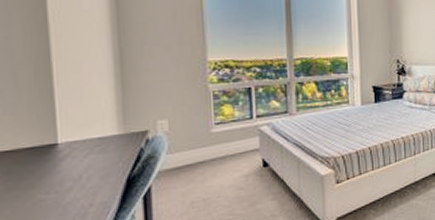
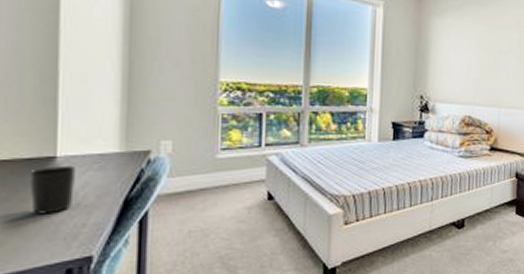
cup: none [33,150,79,200] -> present [29,165,75,215]

